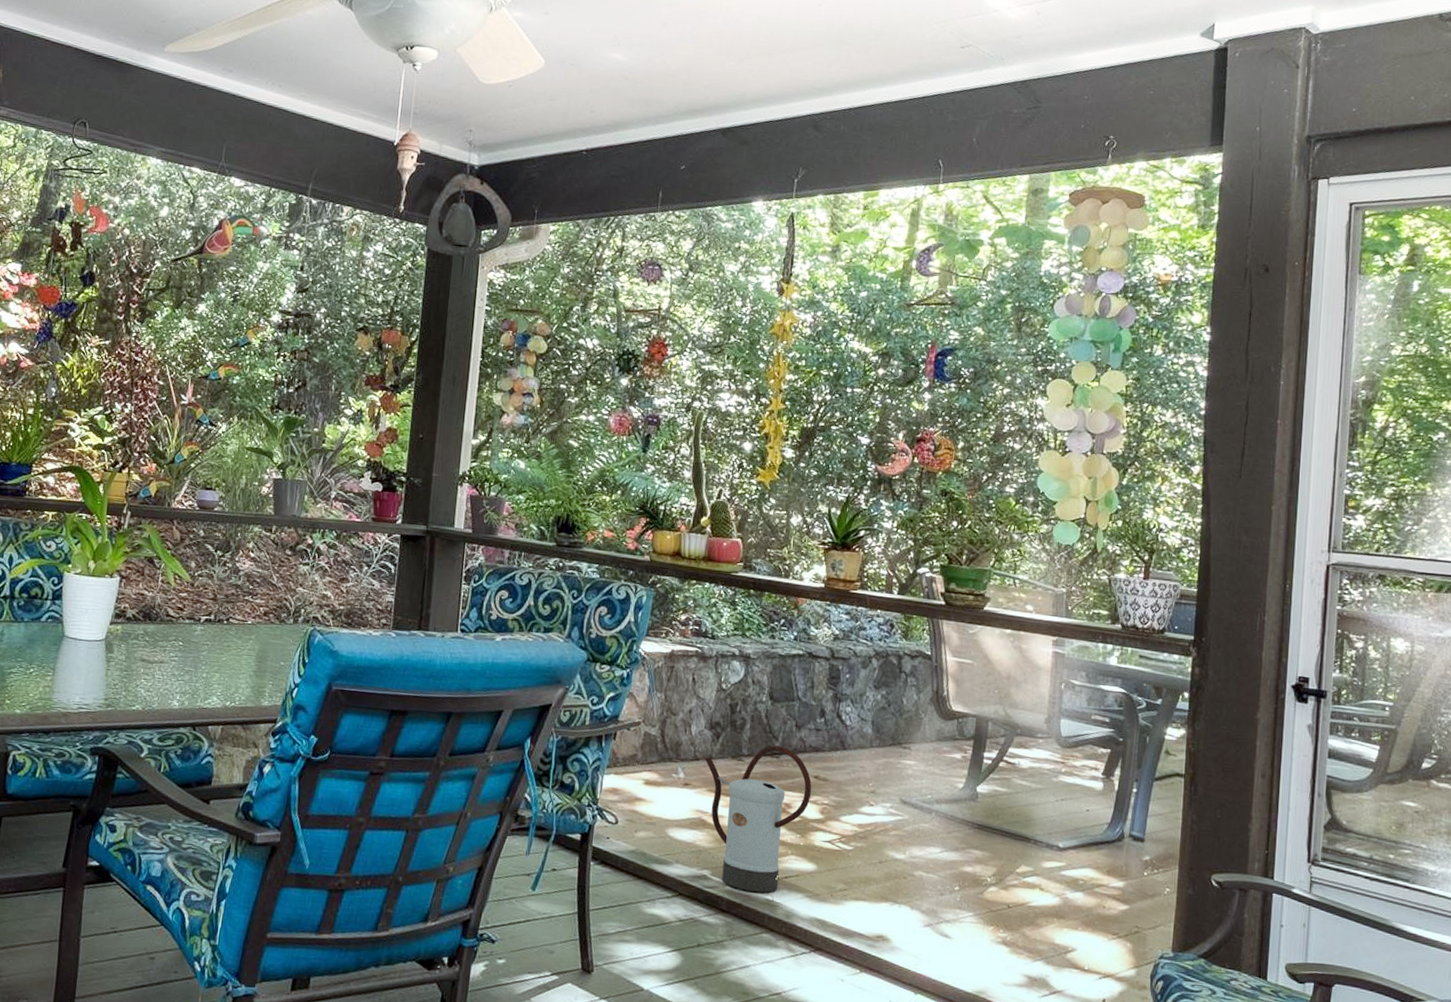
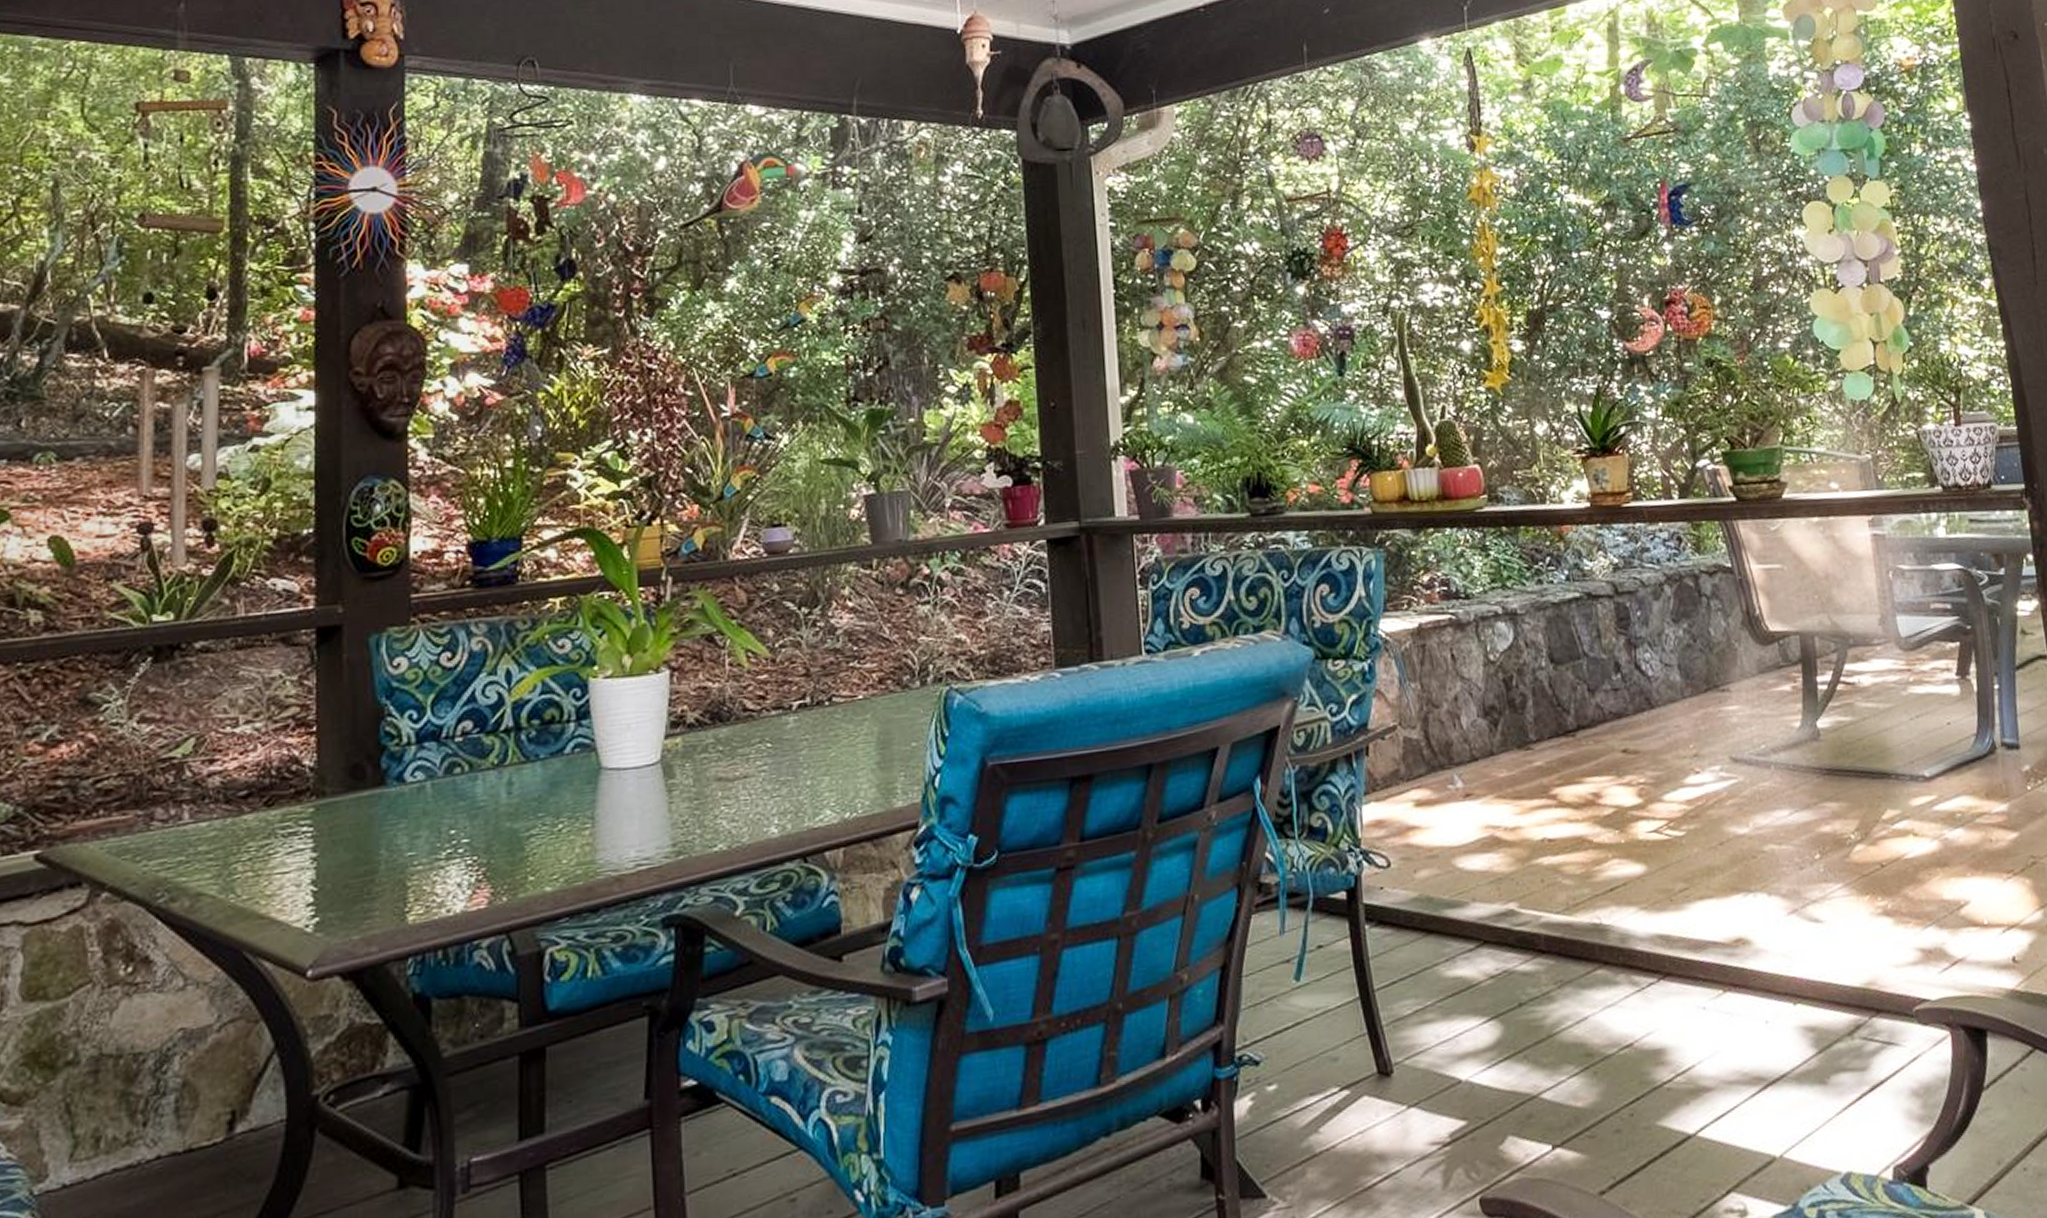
watering can: present [704,745,812,893] -> none [1484,719,1623,919]

